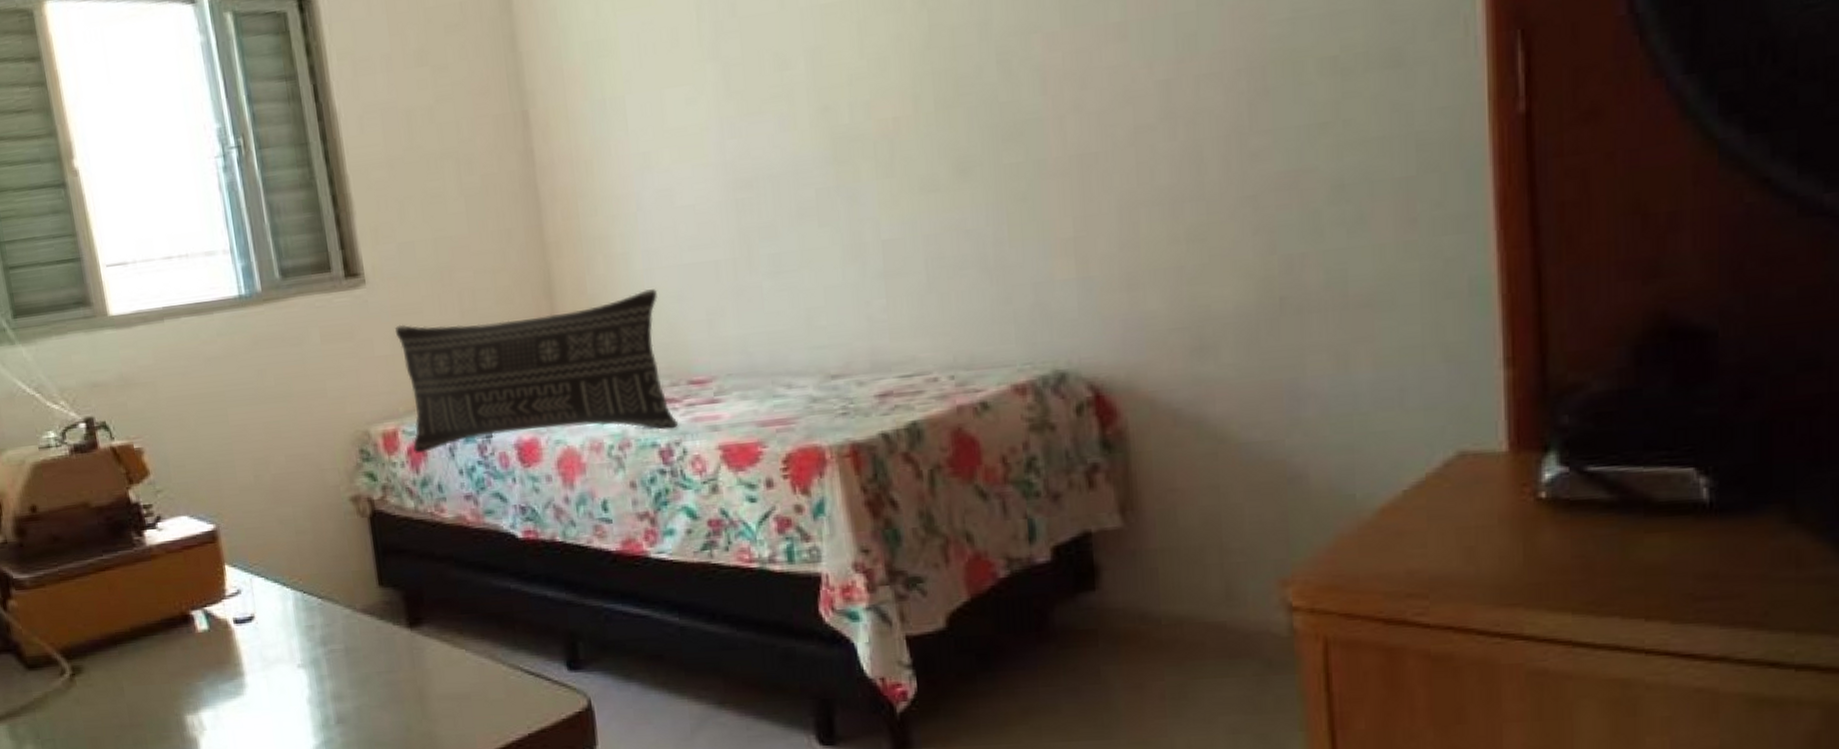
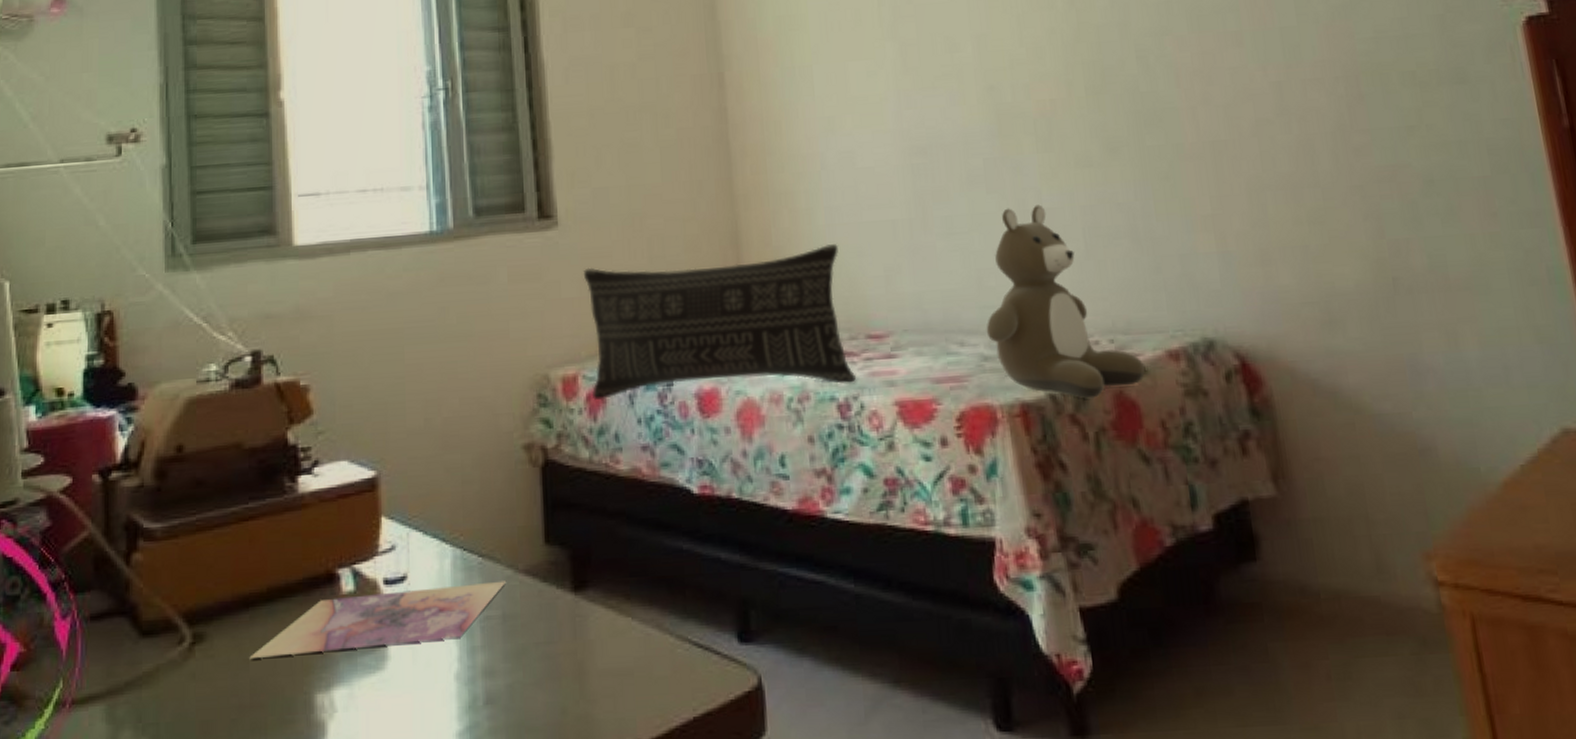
fabric swatch: none [123,619,345,687] -> present [249,581,506,658]
teddy bear: none [815,236,987,437] -> present [986,204,1145,399]

